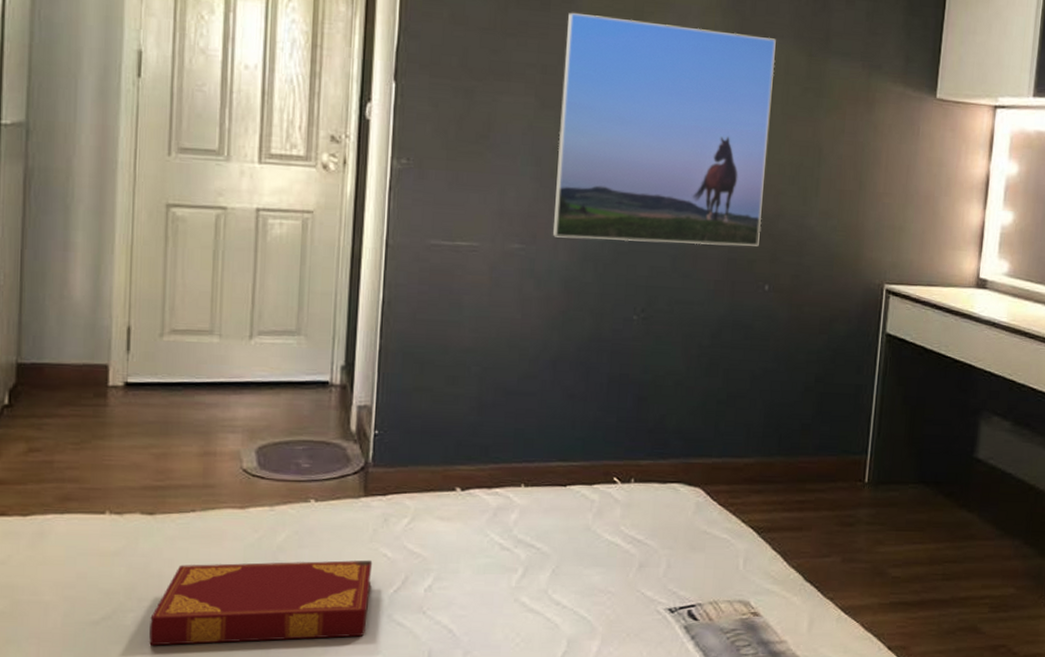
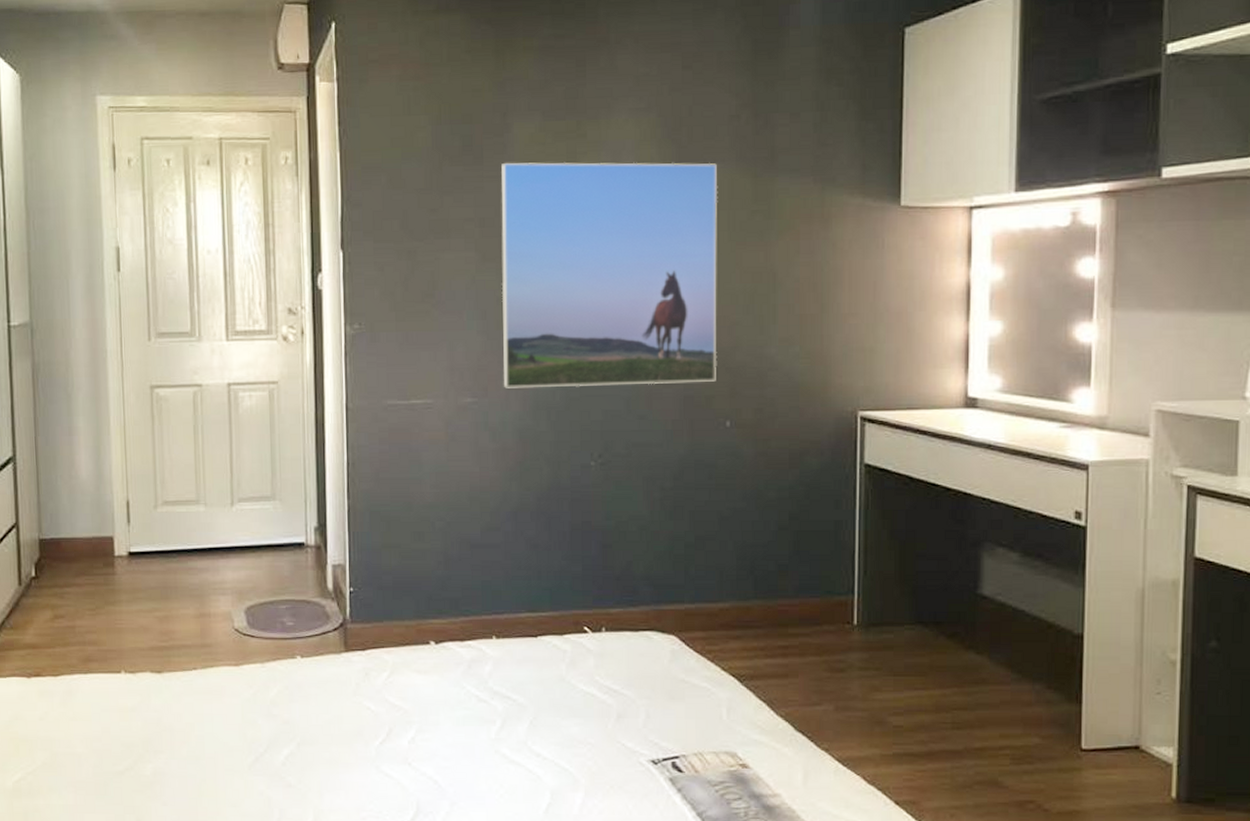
hardback book: present [149,560,373,646] -> none [166,713,358,795]

